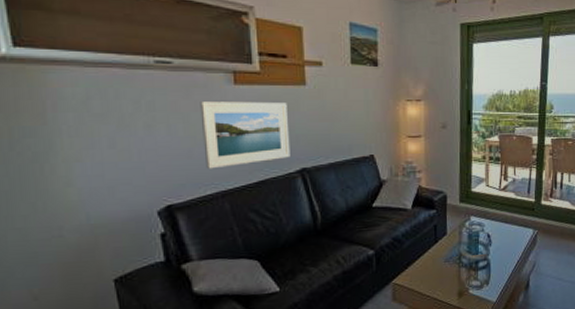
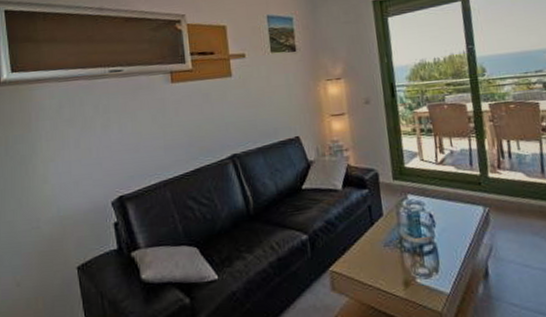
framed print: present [200,101,290,169] -> none [144,94,222,161]

